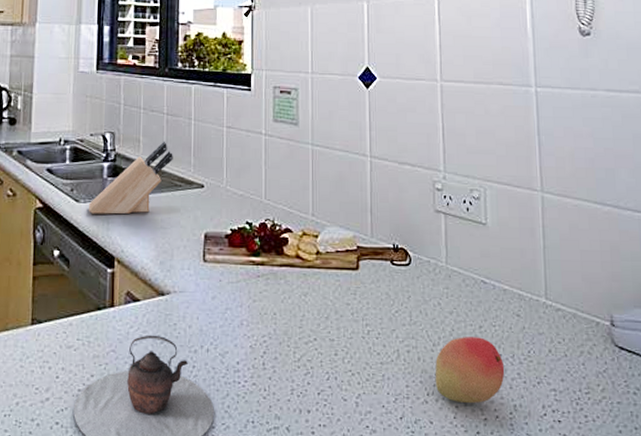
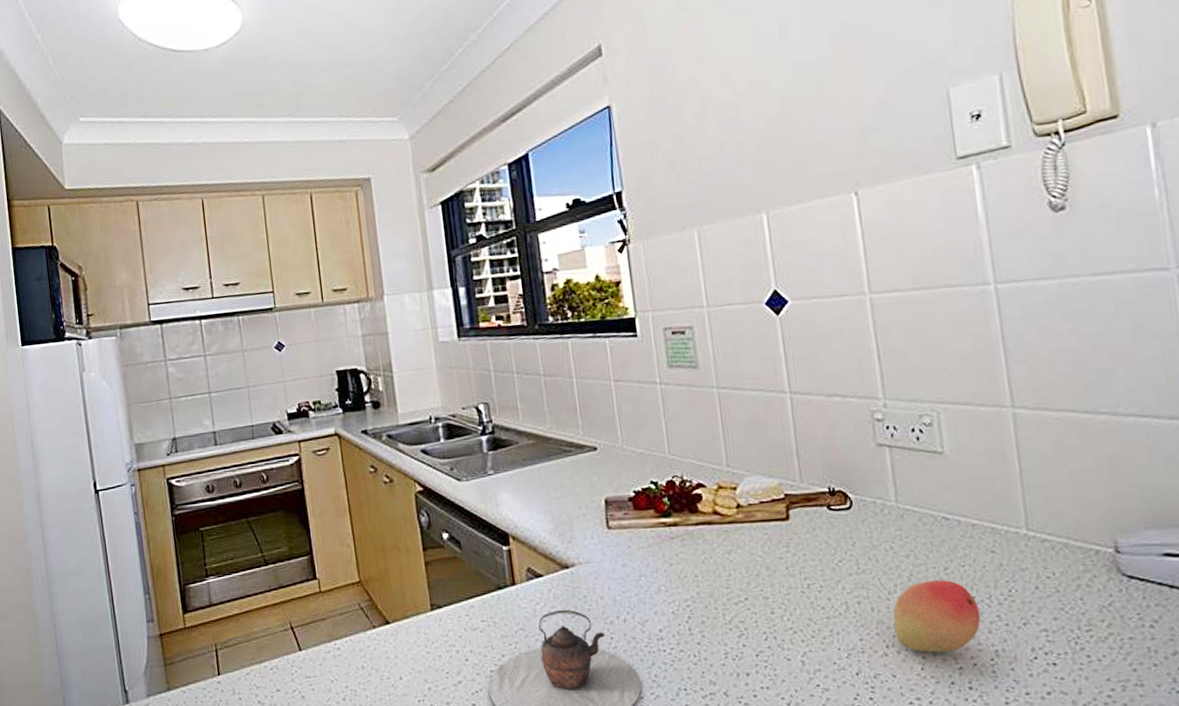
knife block: present [89,141,173,215] -> none [472,405,558,492]

